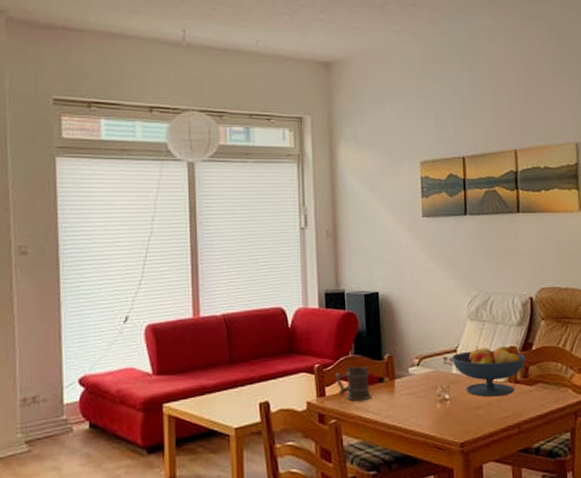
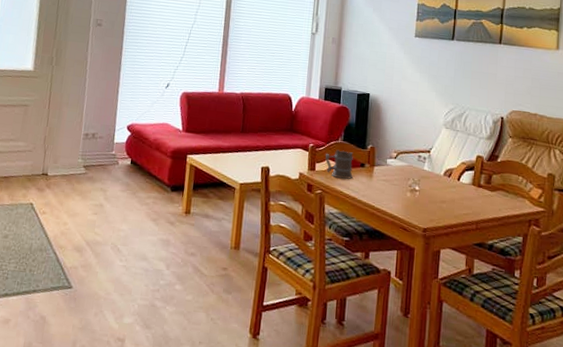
fruit bowl: present [451,346,526,397] -> none [425,151,491,196]

